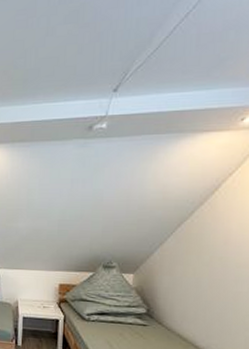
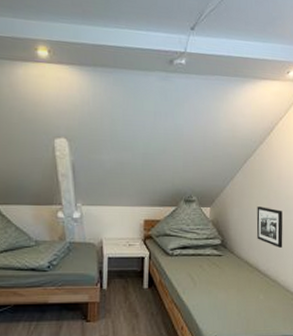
picture frame: none [193,275,232,323] -> present [256,206,283,248]

